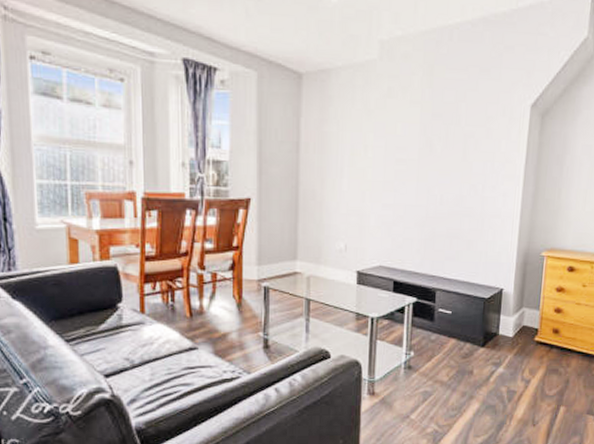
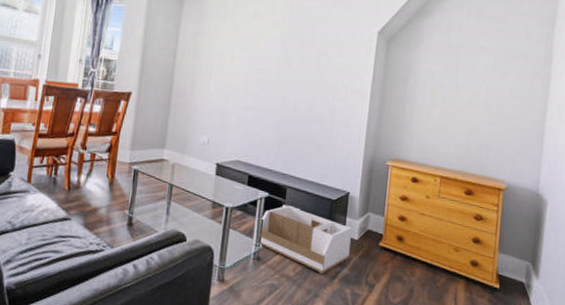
storage bin: none [408,307,506,376] -> present [258,203,352,274]

